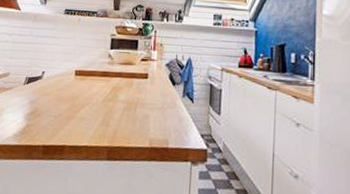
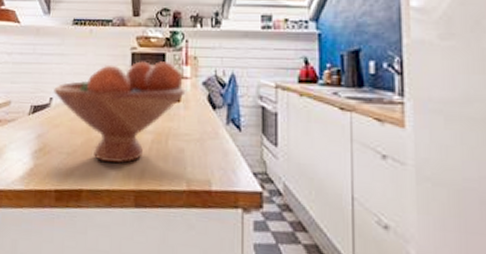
fruit bowl: none [46,45,153,126] -> present [54,61,186,164]

